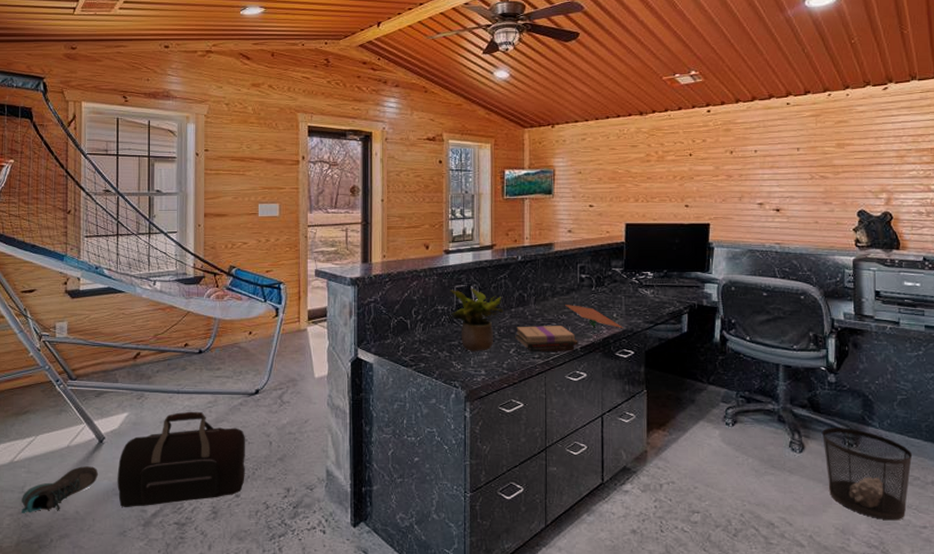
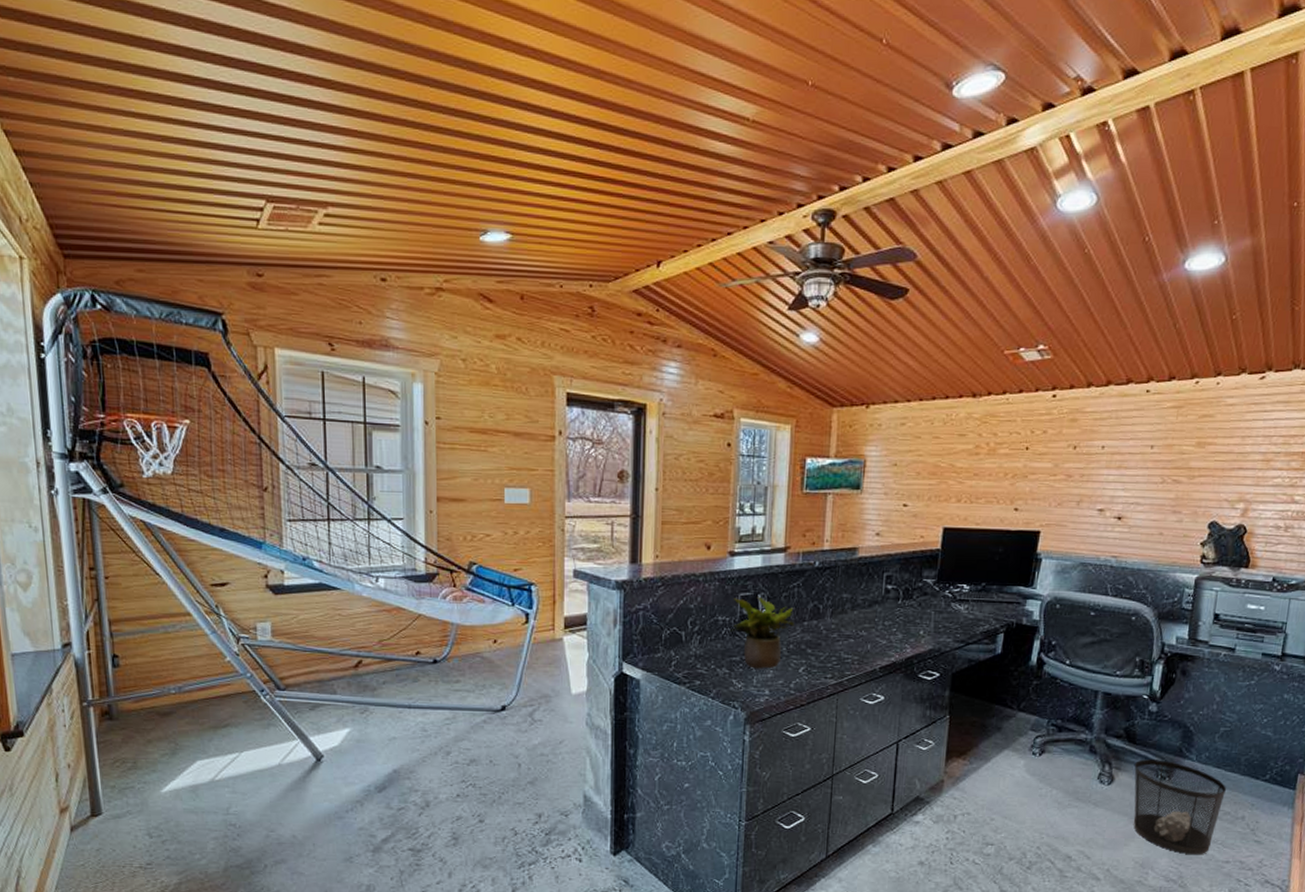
athletic shoe: present [21,466,99,513] -> none [226,787,318,837]
duffel bag: present [117,411,245,507] -> none [339,728,490,832]
books: present [515,326,578,353] -> none [806,642,878,672]
papers: present [564,305,624,329] -> none [864,619,931,648]

